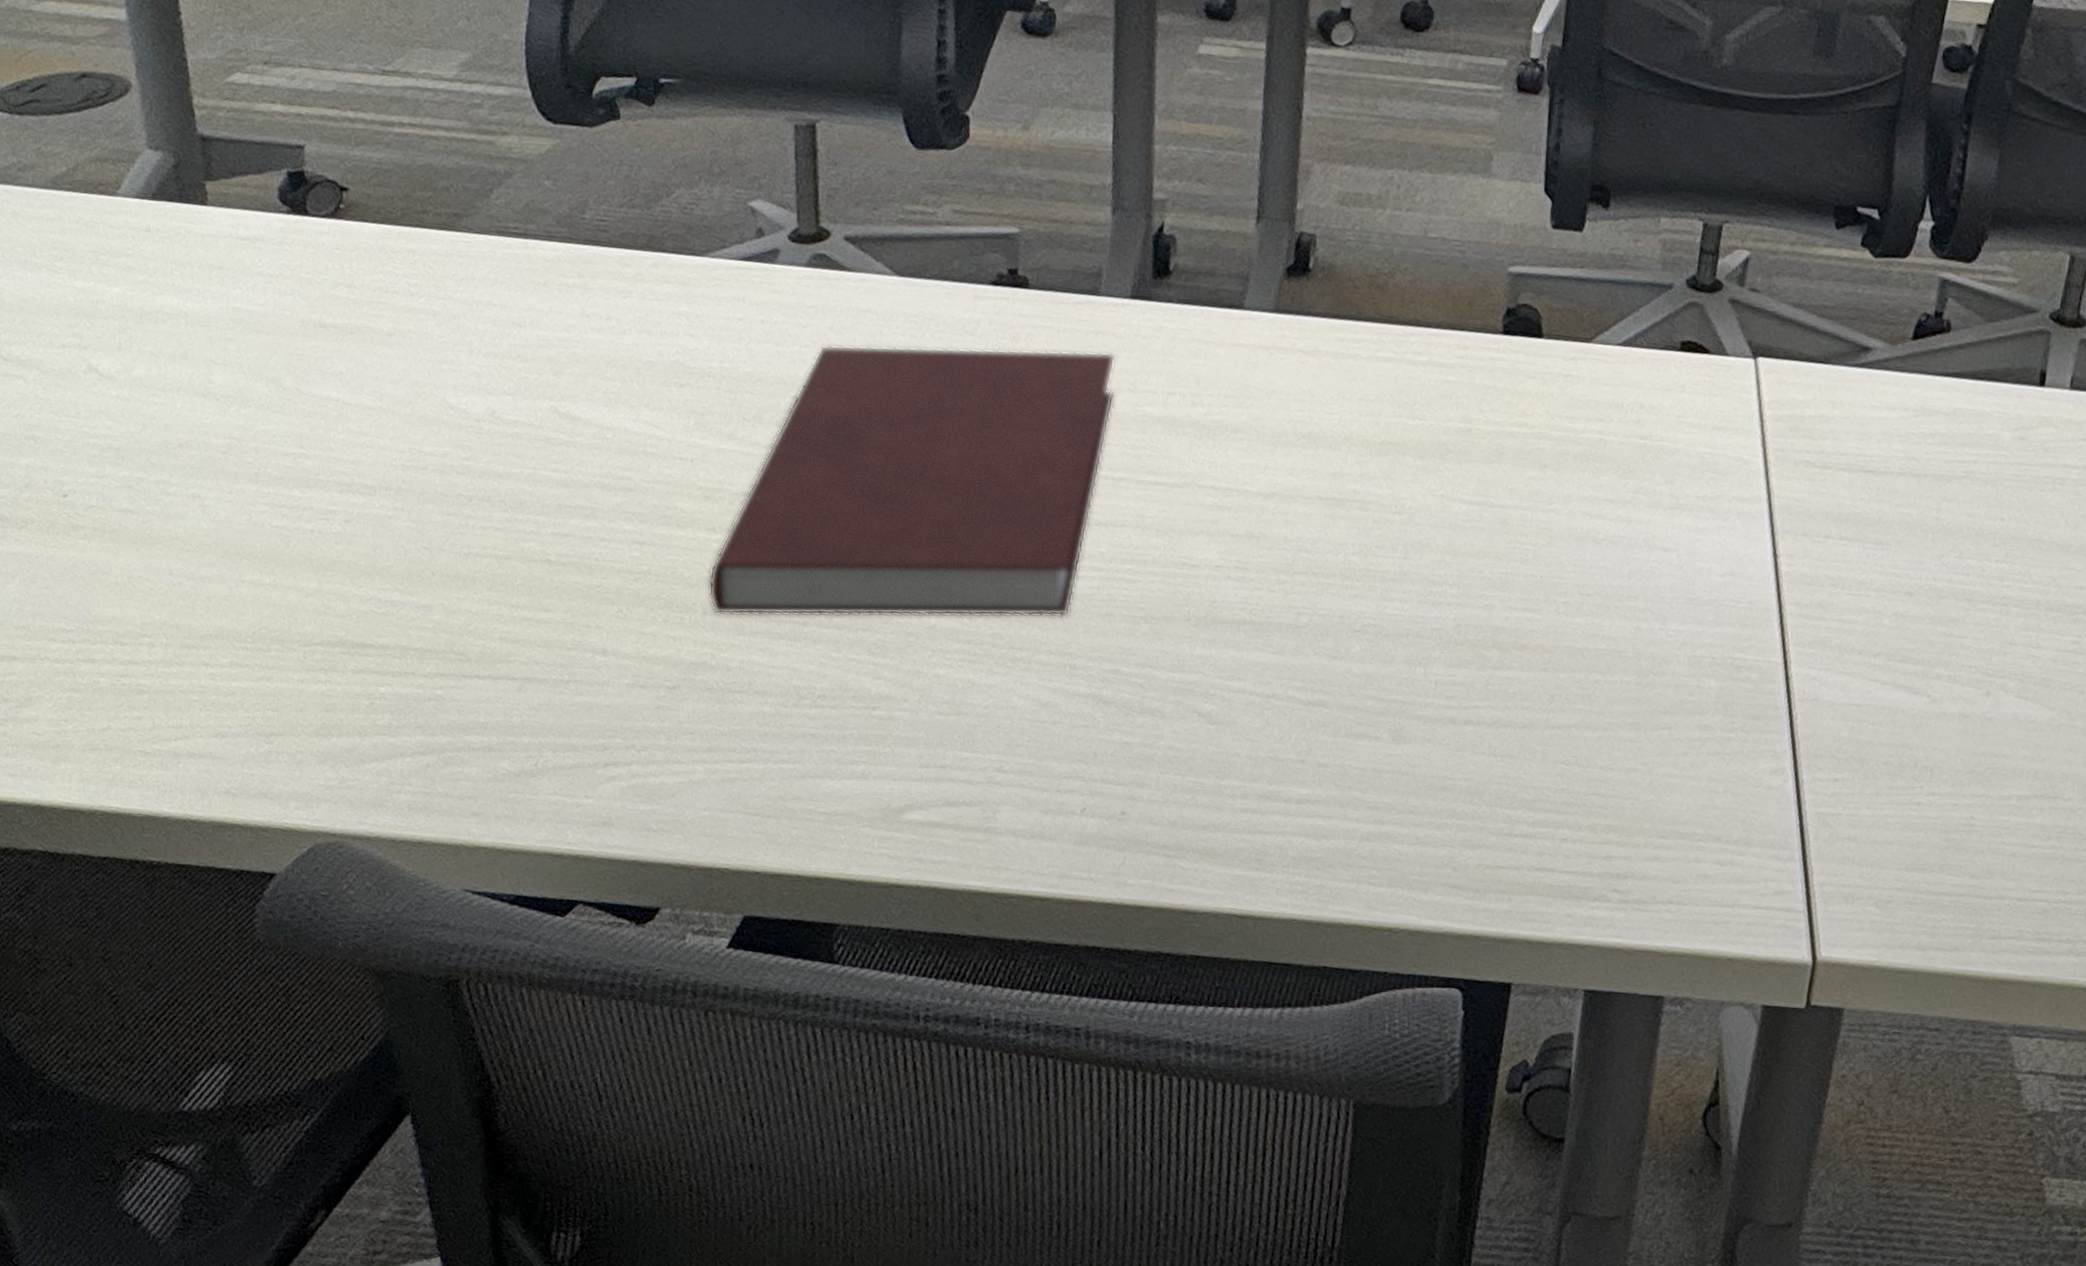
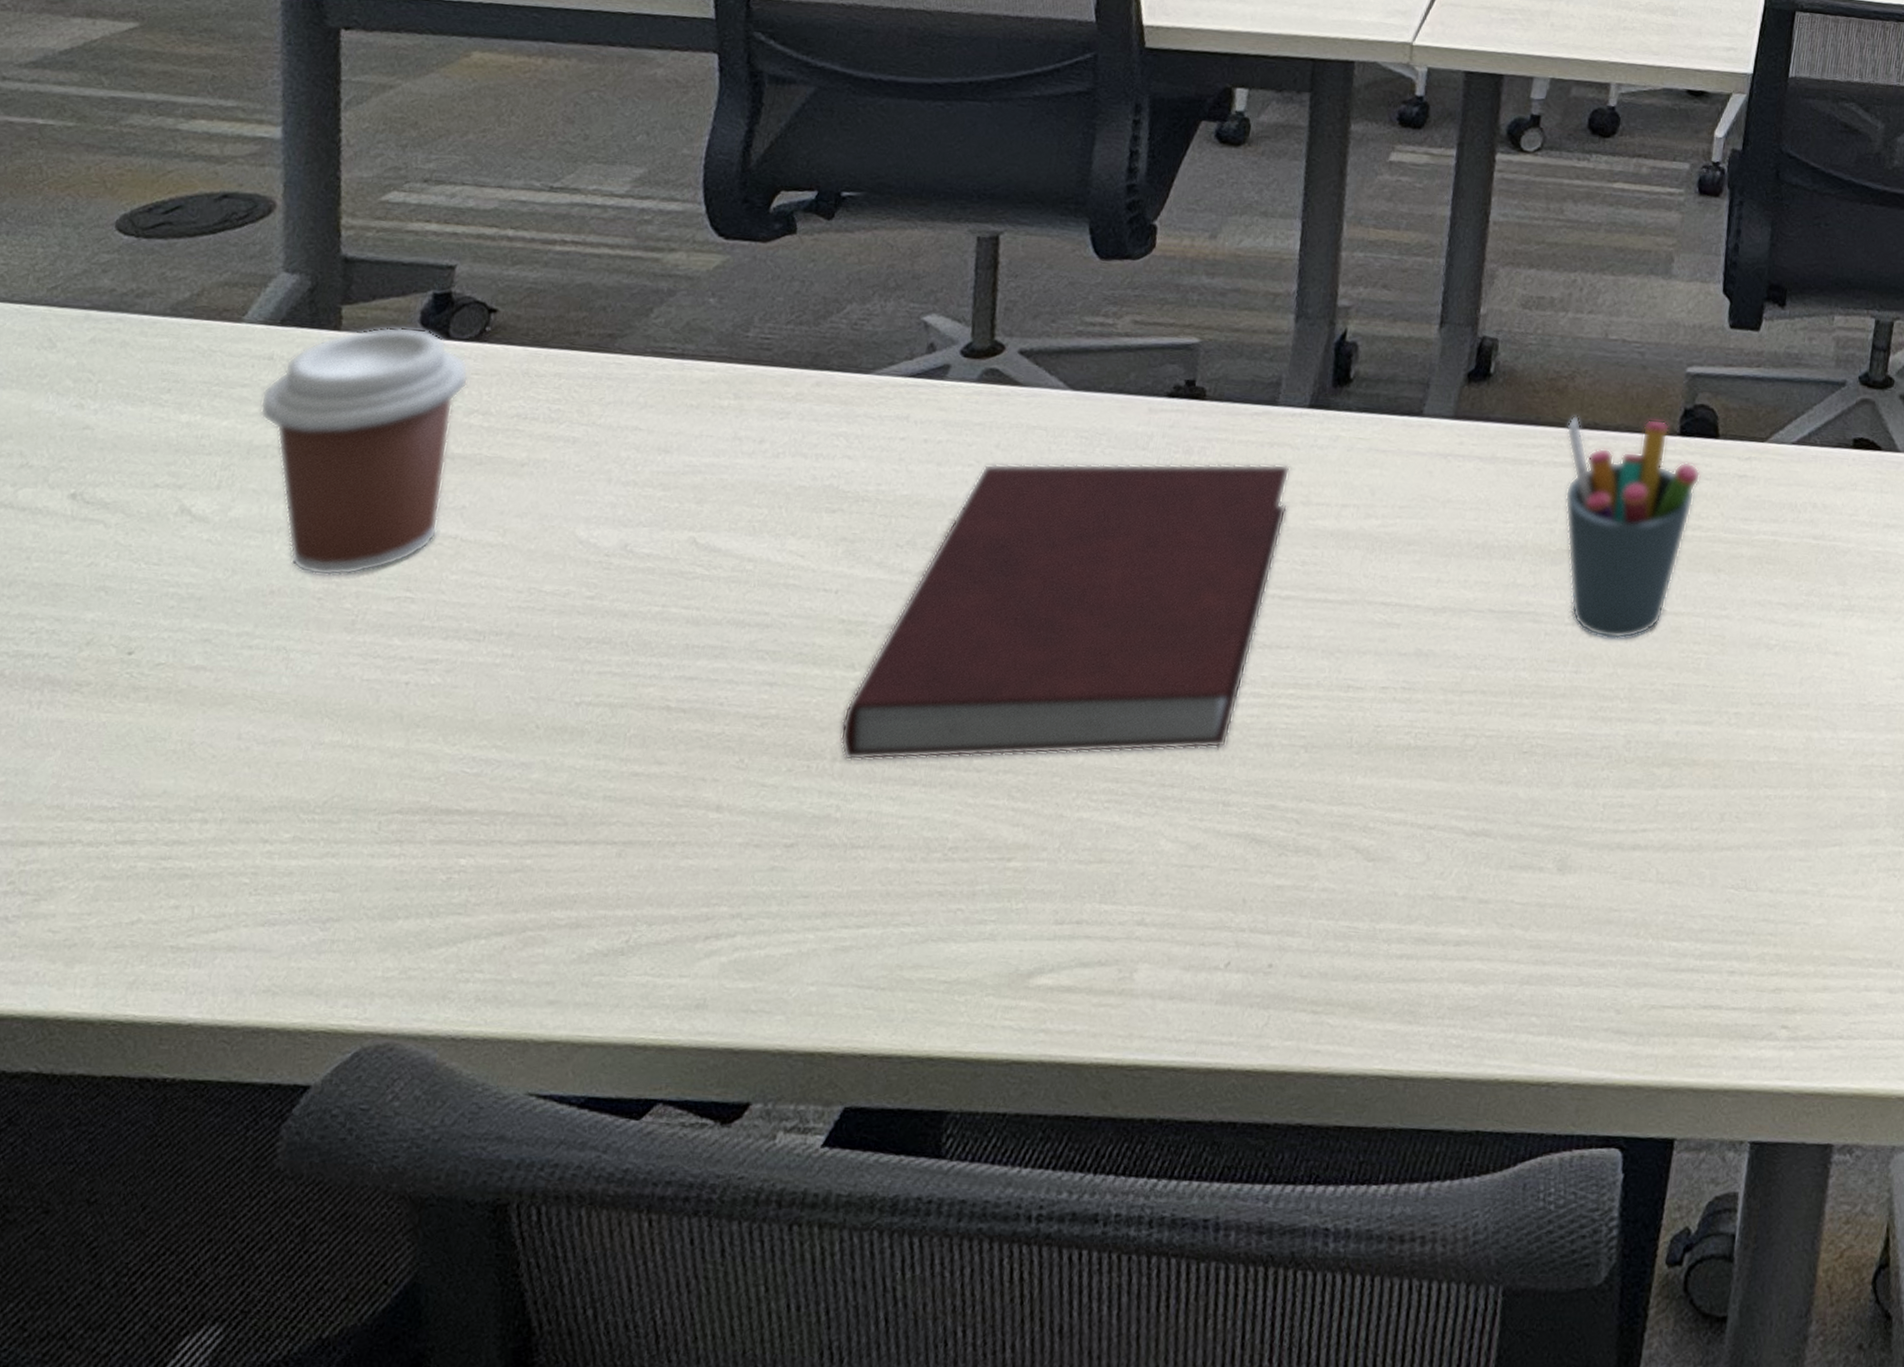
coffee cup: none [145,203,331,433] -> present [260,326,469,576]
pen holder: none [1388,311,1525,529] -> present [1564,415,1701,640]

